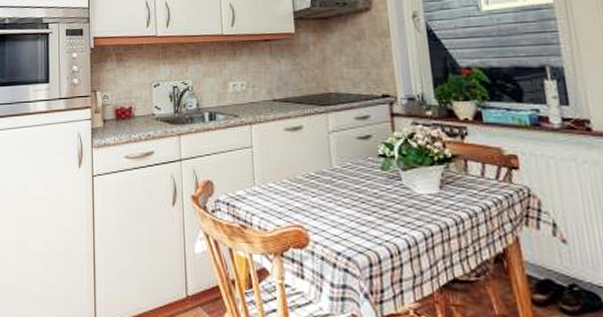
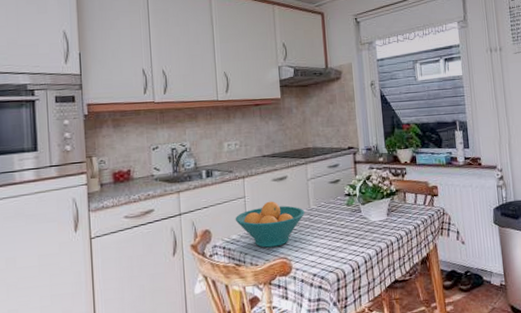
fruit bowl: none [240,154,325,211] -> present [235,201,304,248]

